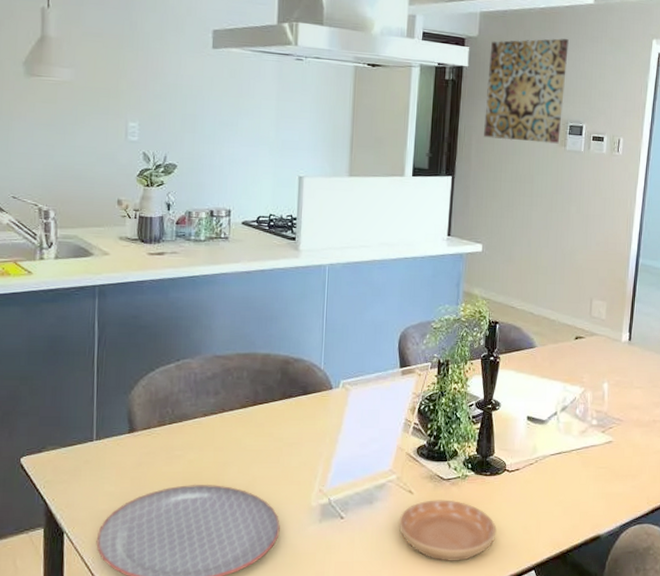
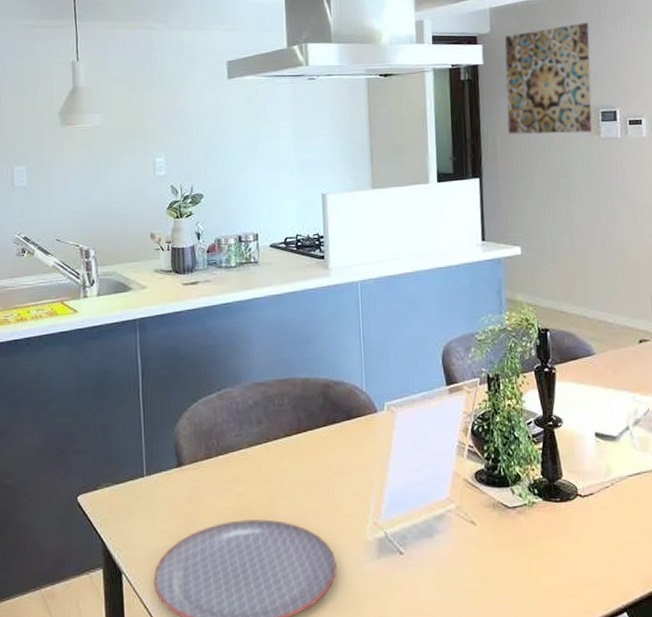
saucer: present [399,500,497,561] -> none [463,530,576,602]

